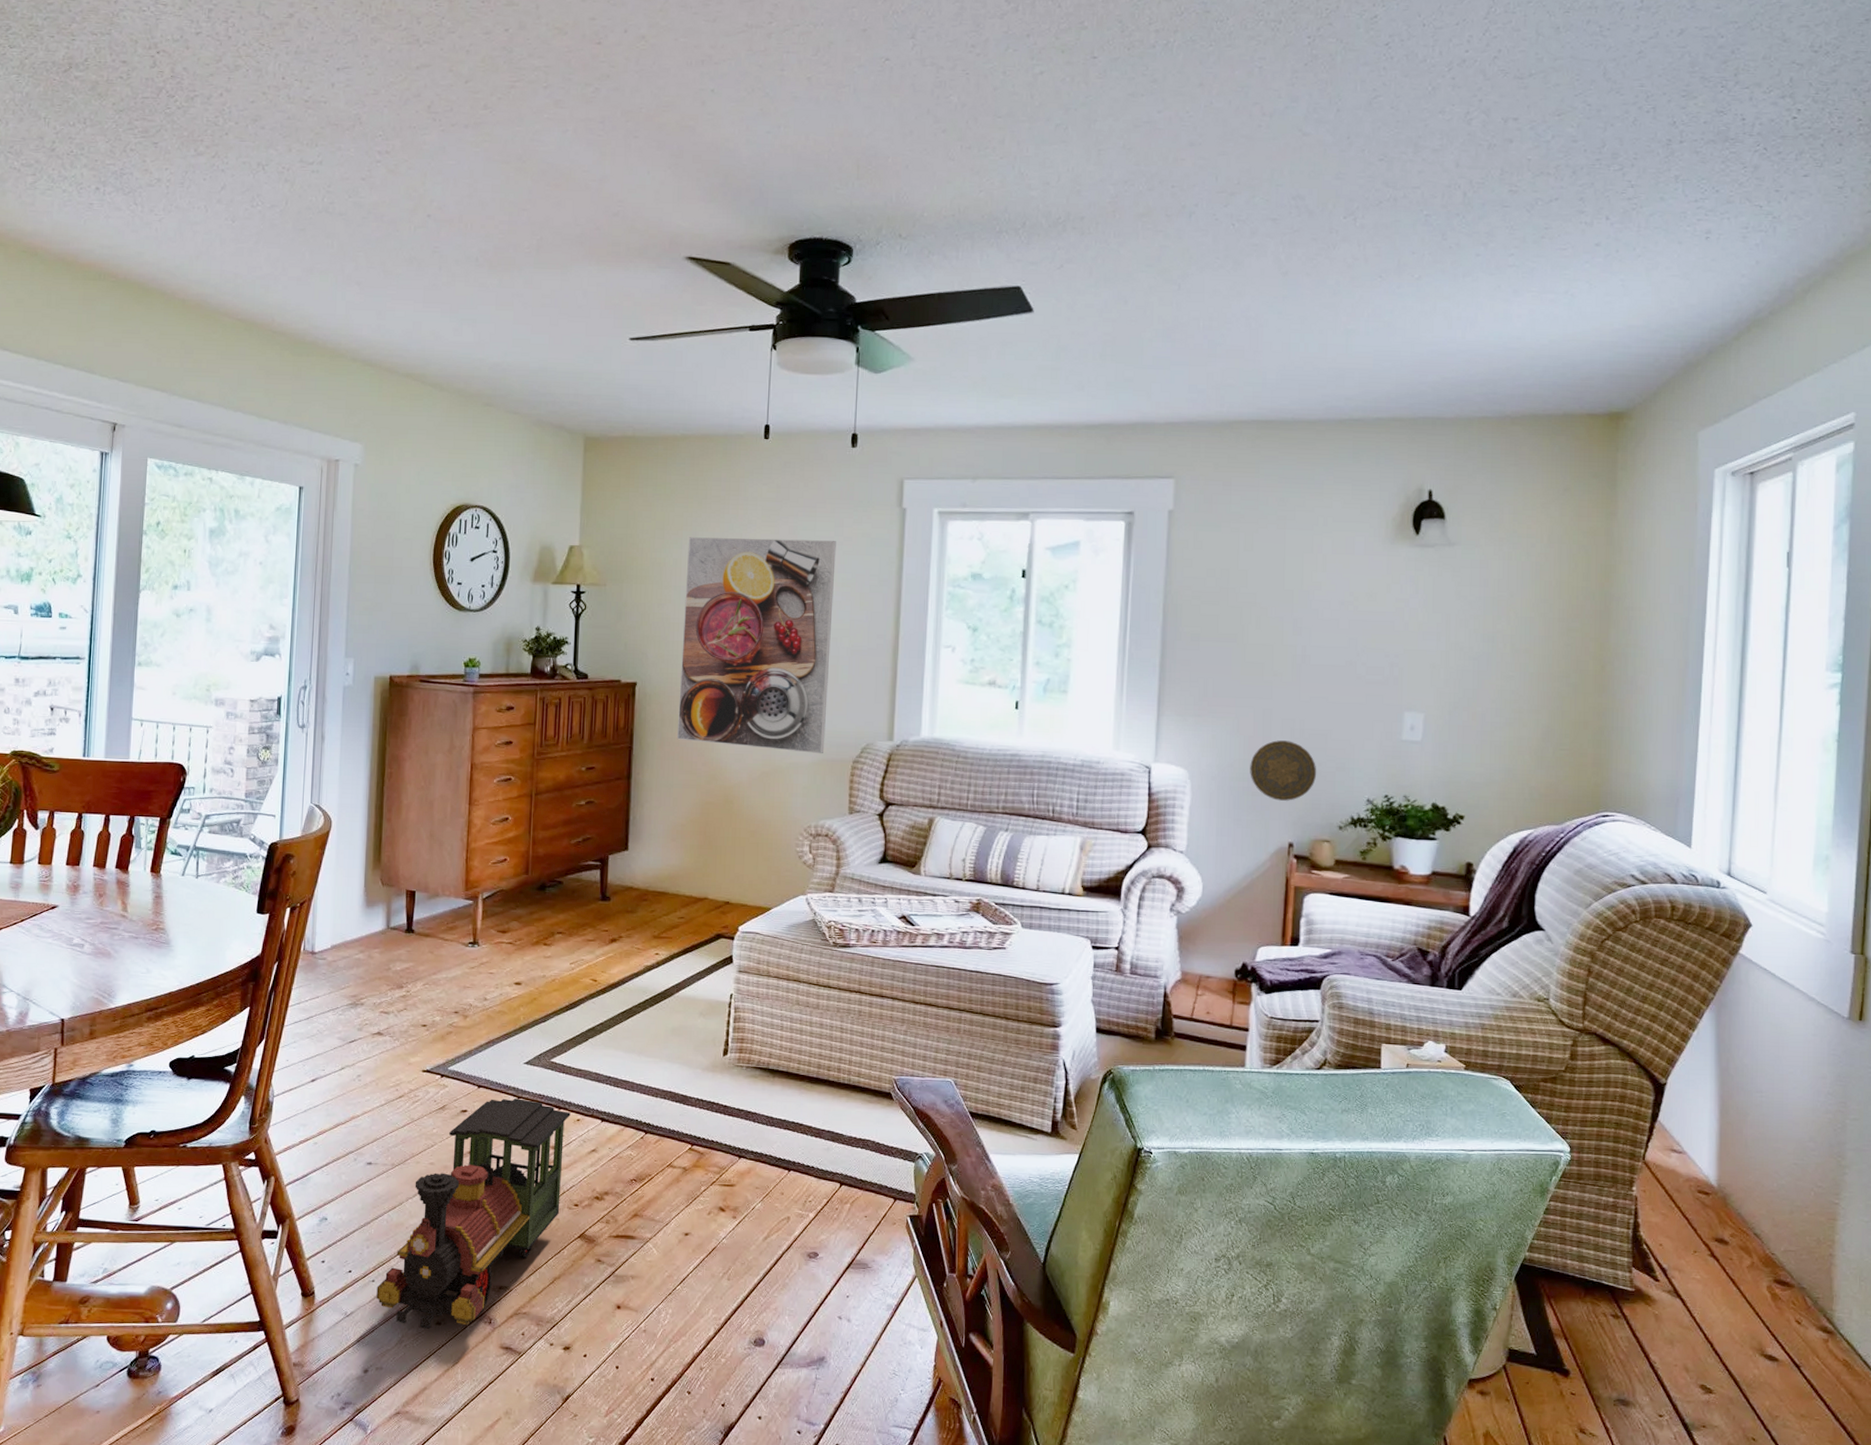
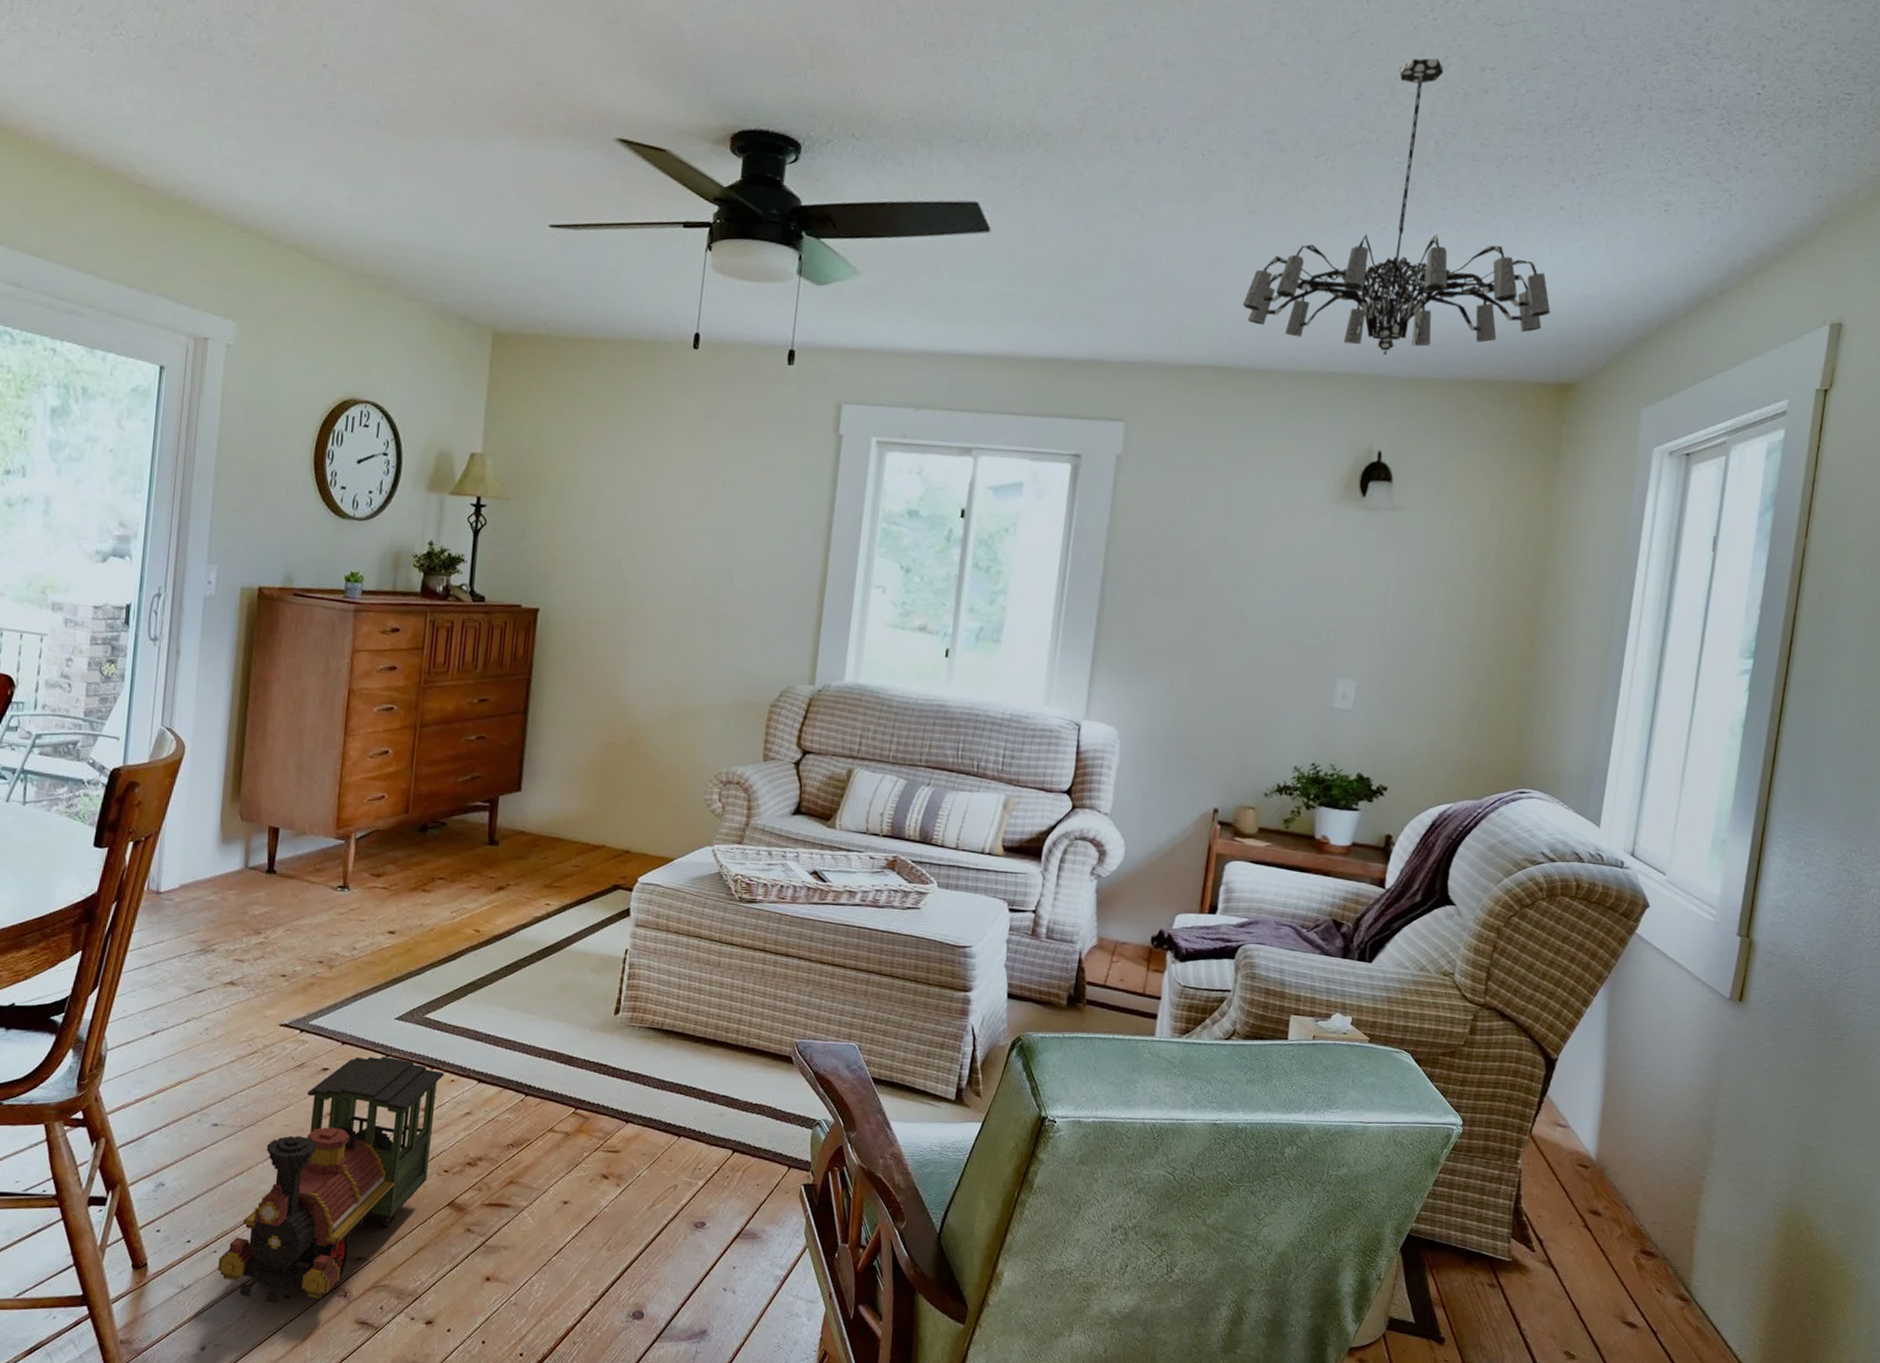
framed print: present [676,537,836,754] -> none [580,451,766,696]
decorative plate: present [1250,740,1317,801] -> none [1180,702,1247,766]
chandelier: none [1282,114,1595,398] -> present [1242,58,1551,356]

